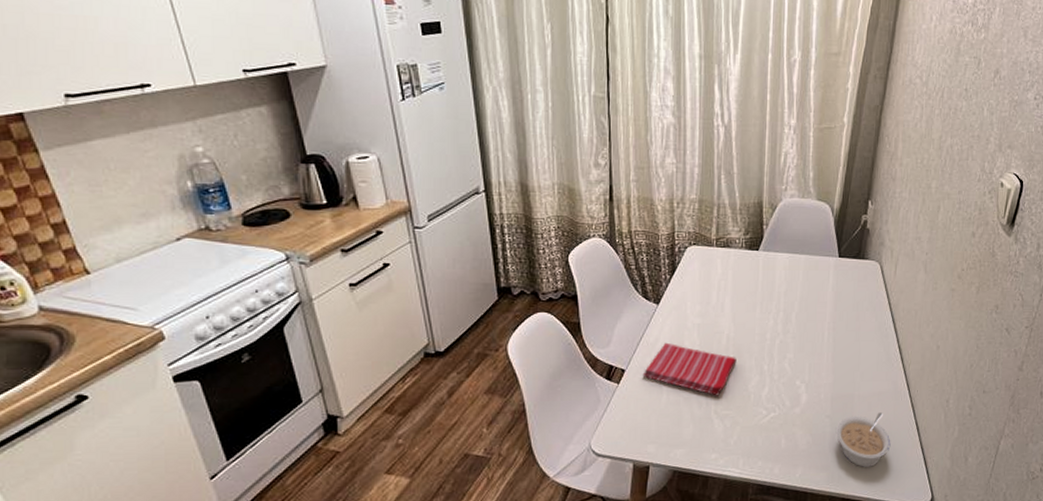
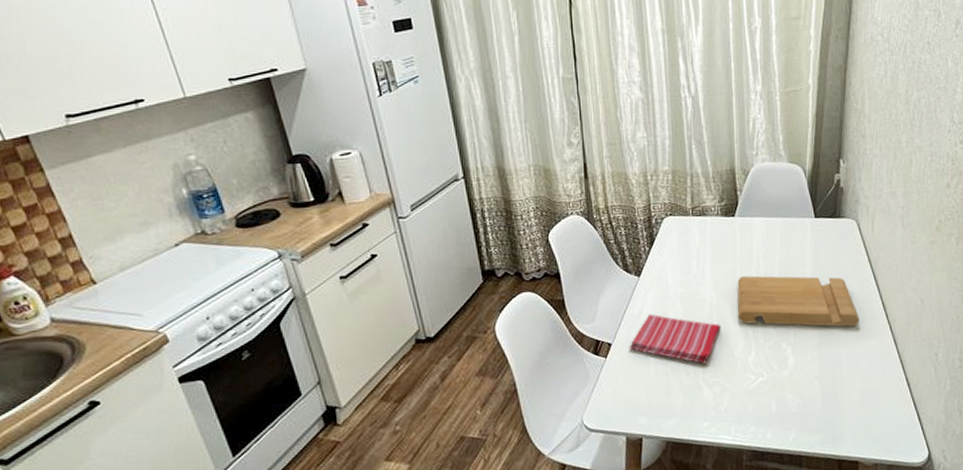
cutting board: none [755,311,876,368] -> present [737,275,860,327]
legume: present [835,412,891,467] -> none [825,370,883,427]

